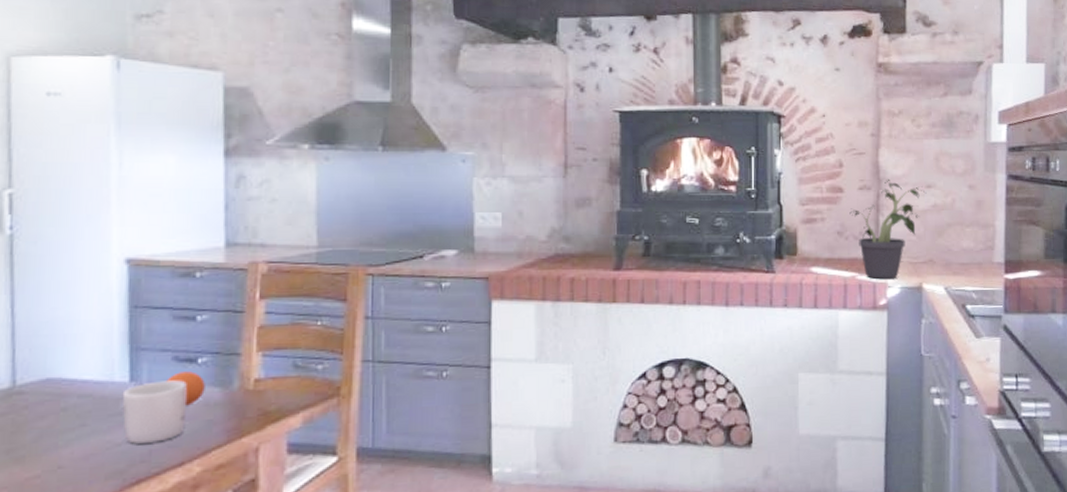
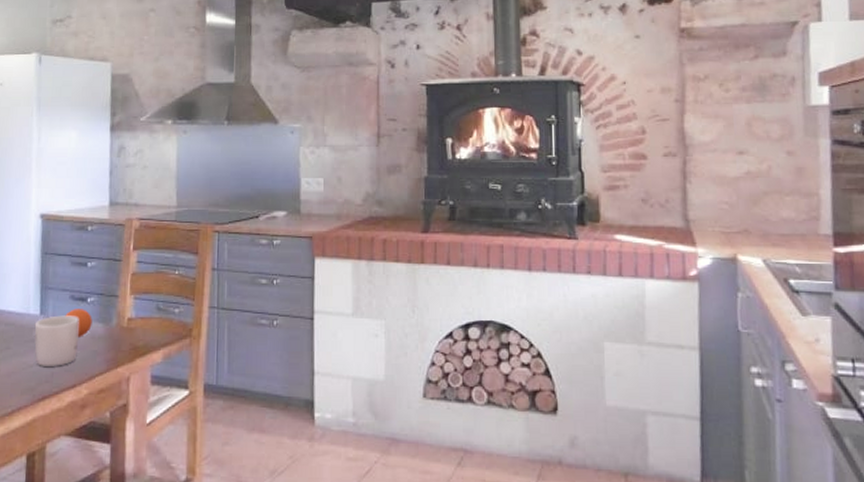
potted plant: present [849,178,927,280] -> none [654,145,739,249]

